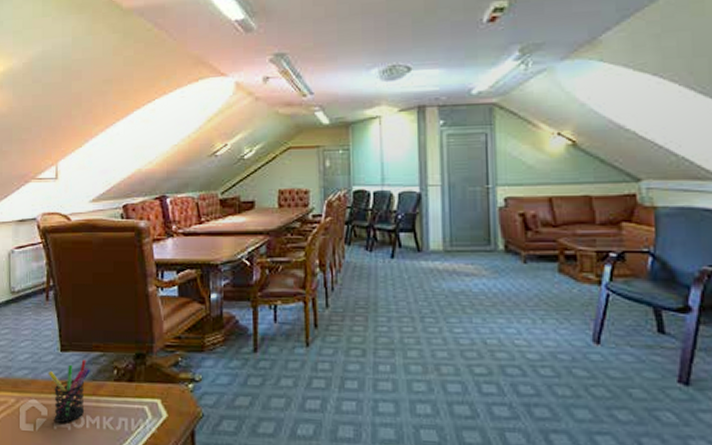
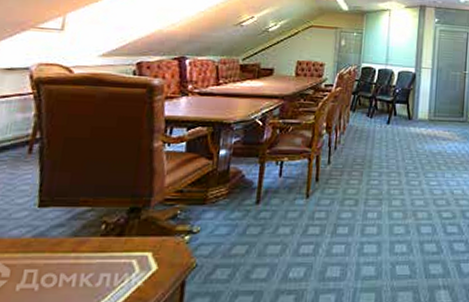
pen holder: present [48,359,90,423] -> none [17,214,73,284]

